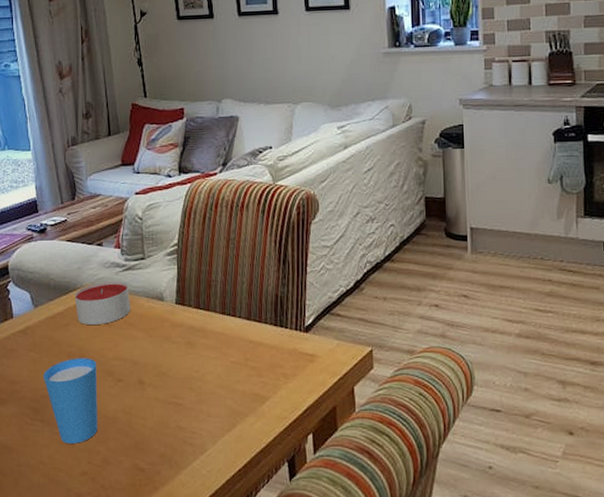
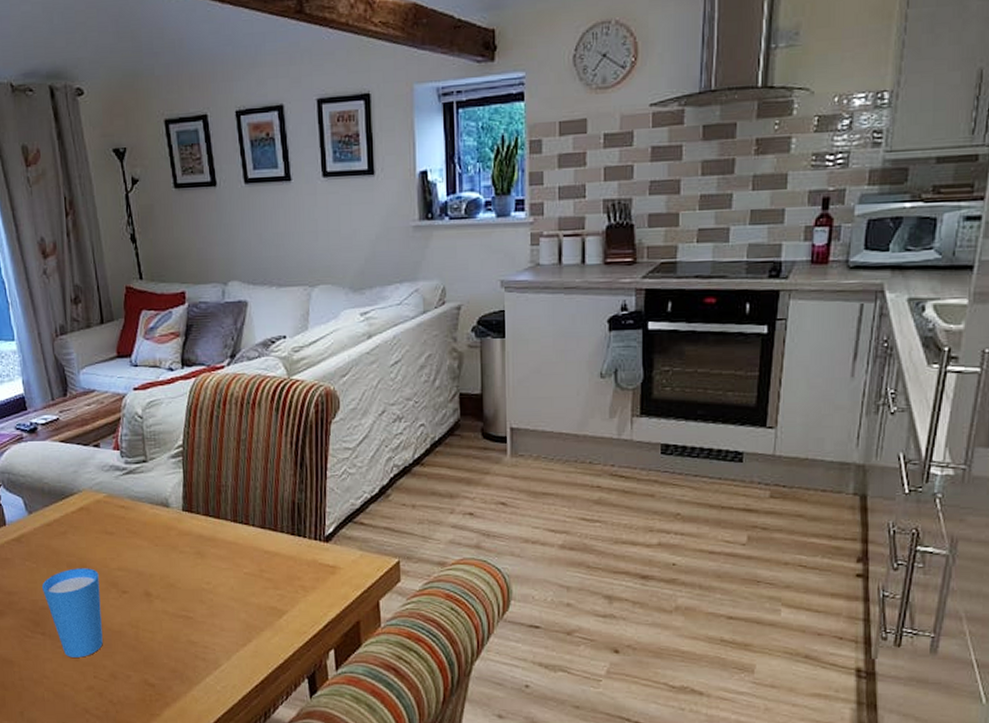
candle: present [74,281,131,326] -> none [71,486,134,534]

